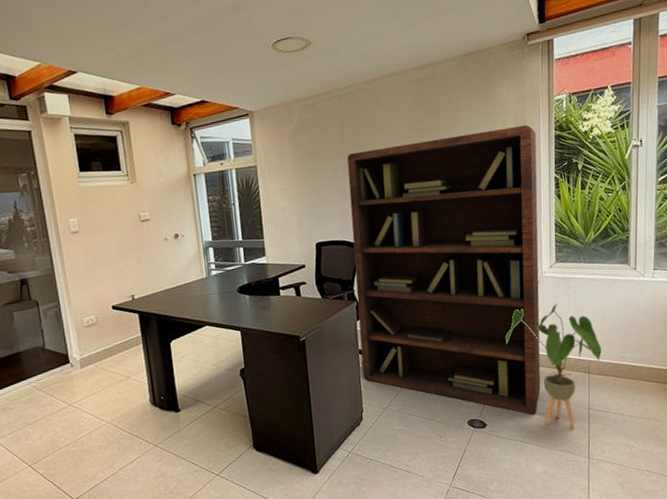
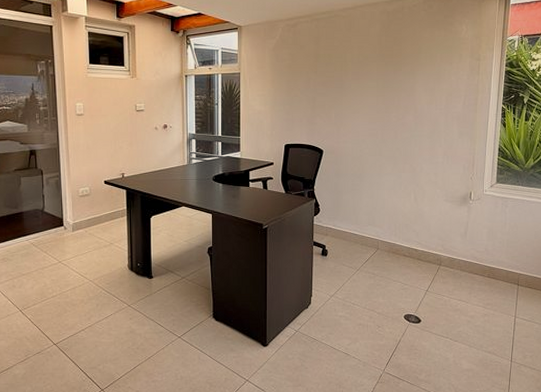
bookcase: present [347,125,541,414] -> none [314,59,489,315]
house plant: present [505,302,602,430] -> none [444,219,531,335]

